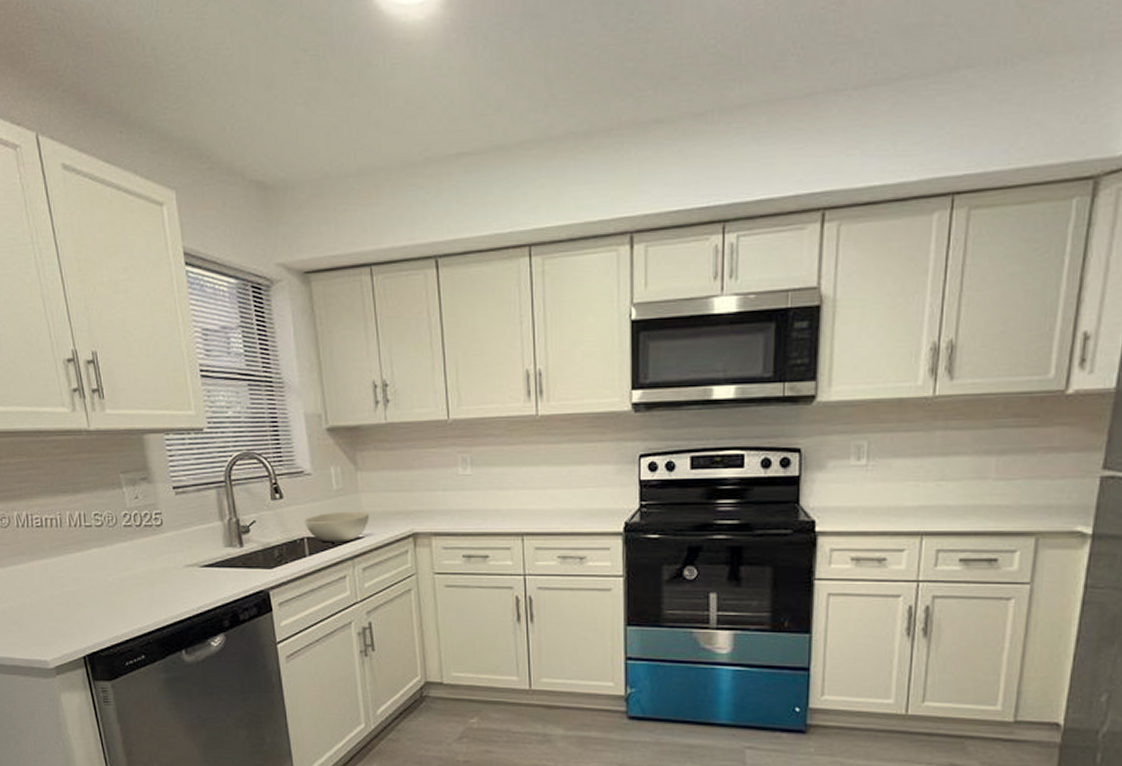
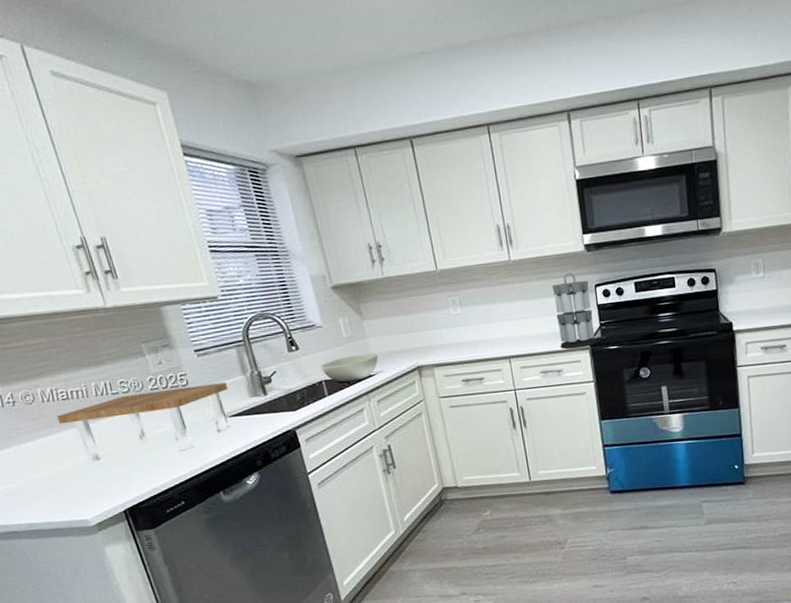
cutting board: none [29,527,203,600] -> present [57,382,230,464]
spice rack: none [585,437,634,532] -> present [551,272,597,349]

